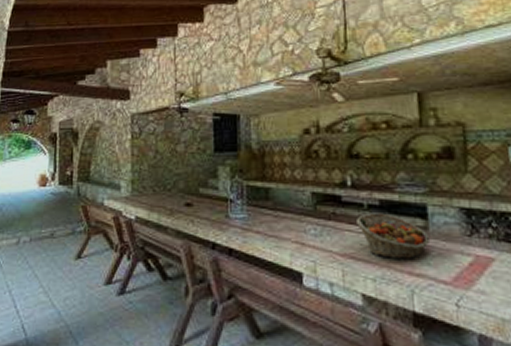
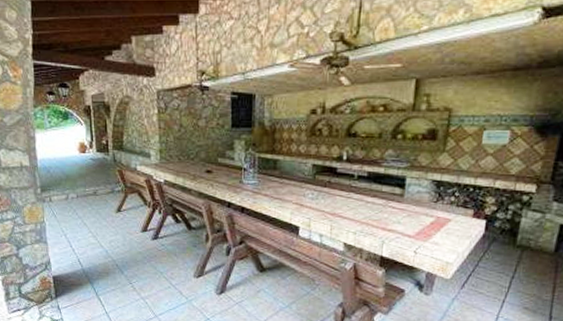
fruit basket: present [357,213,431,259] -> none [347,182,404,218]

